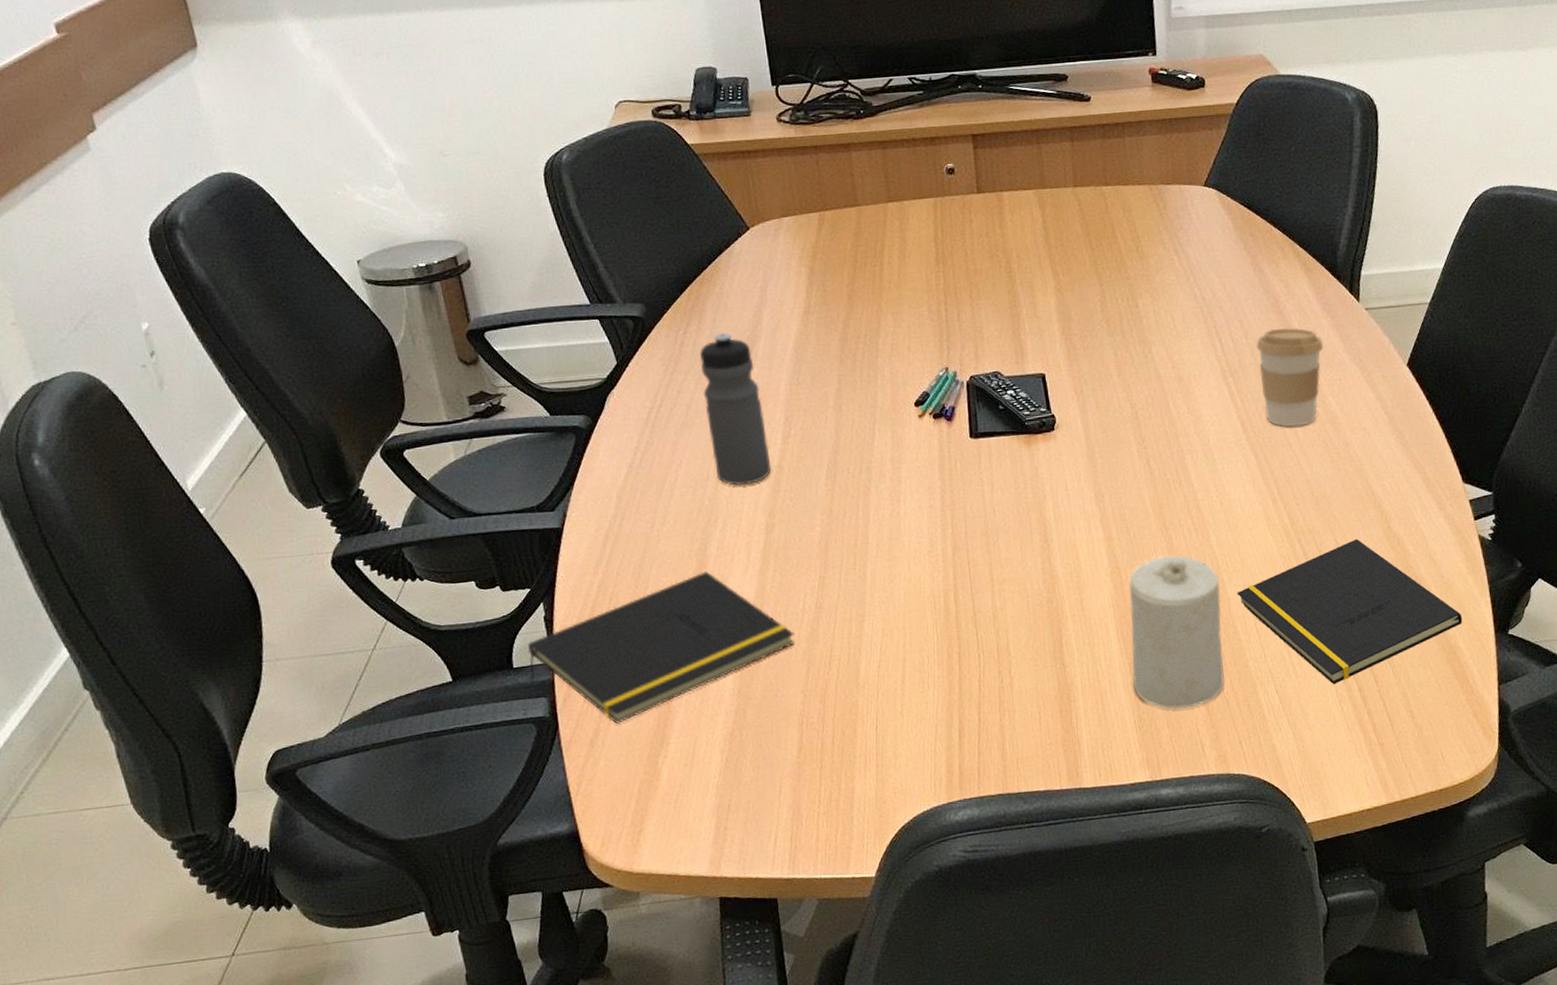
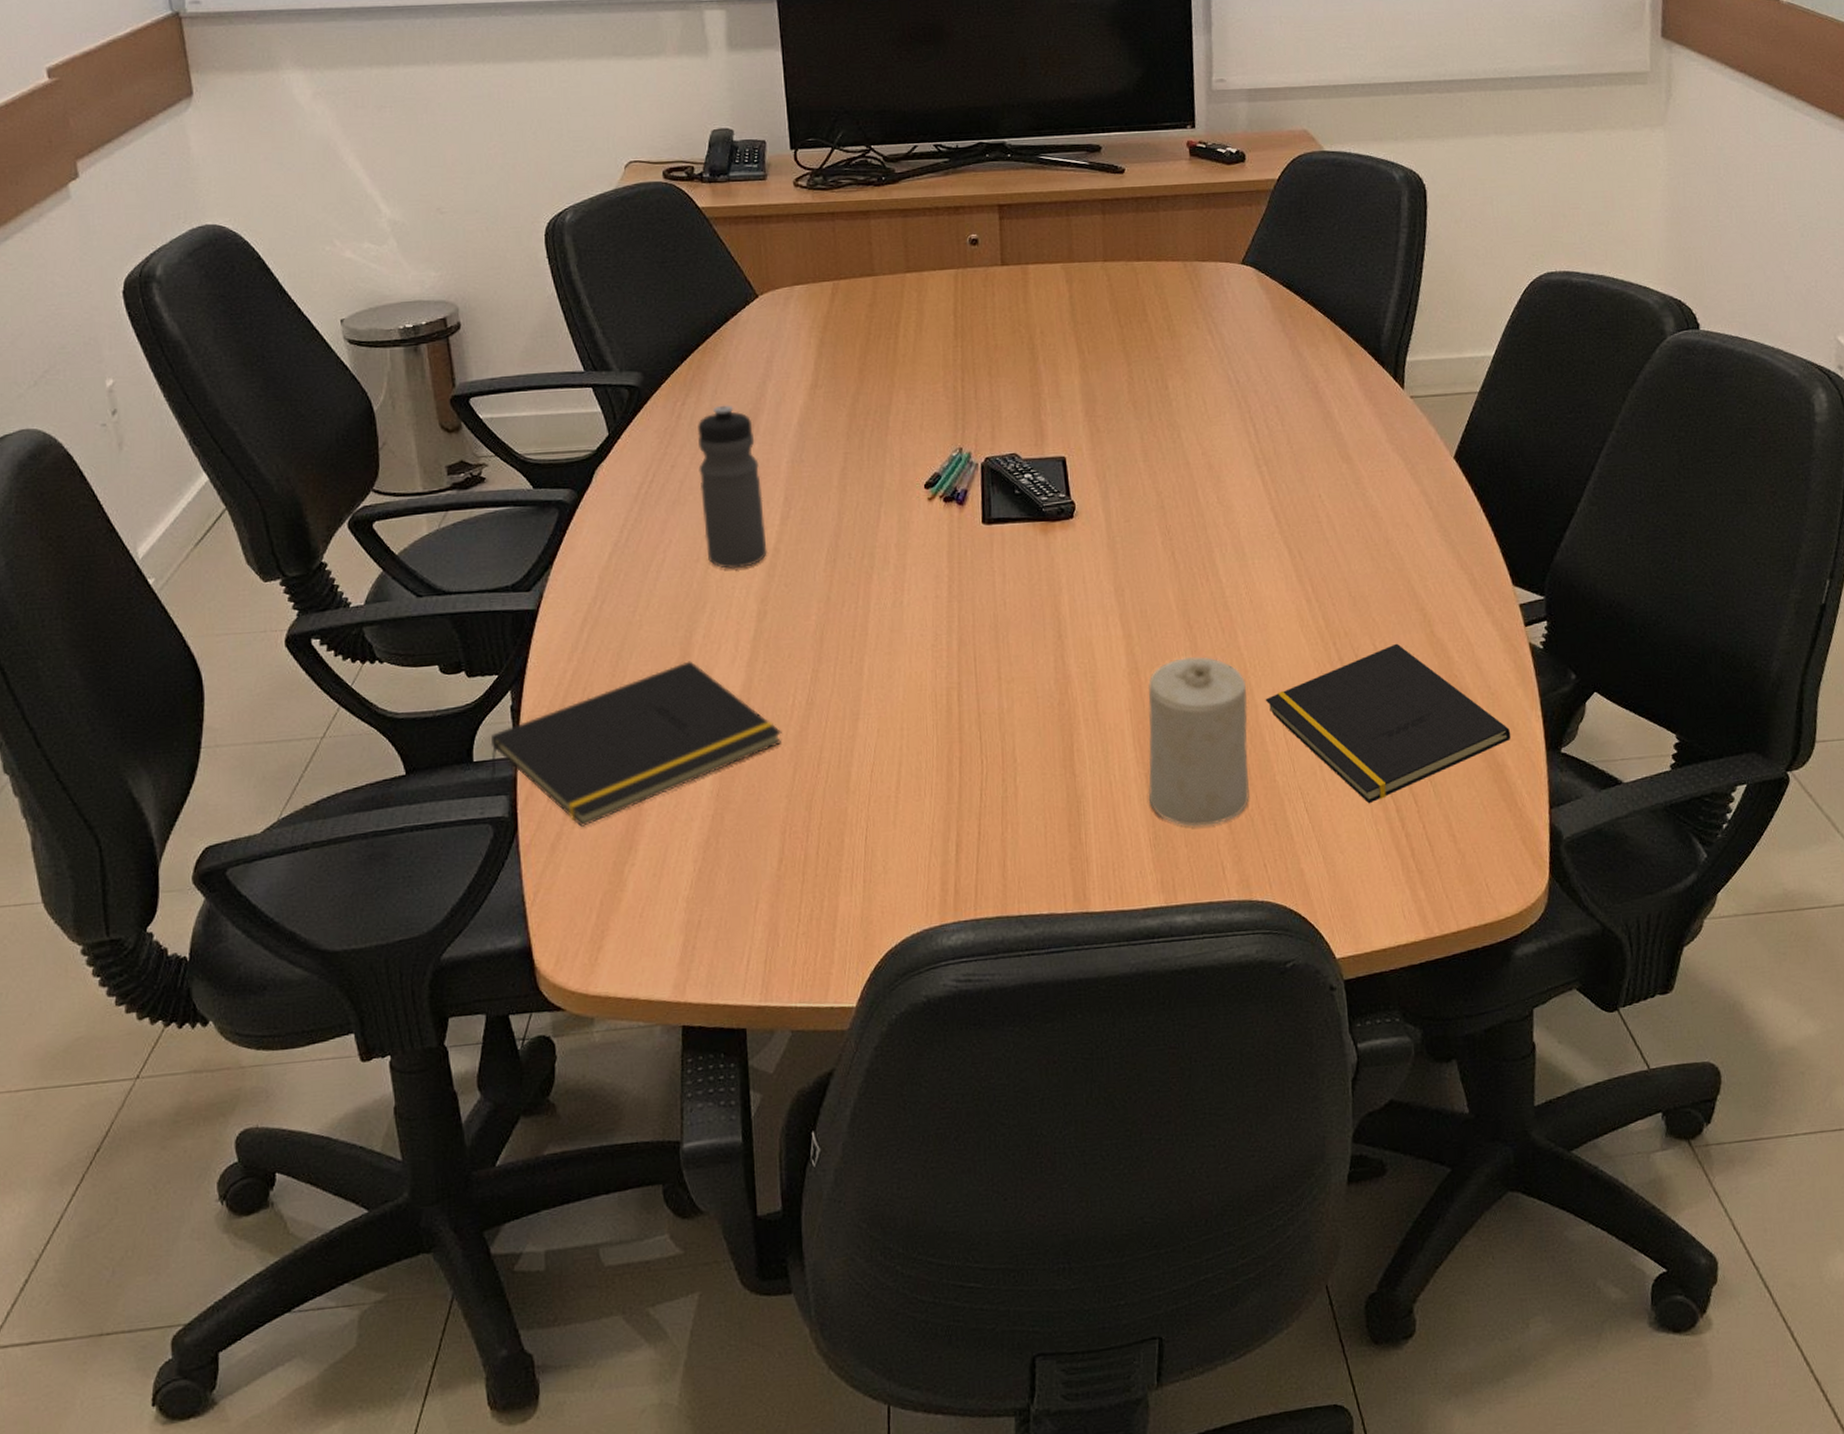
coffee cup: present [1256,327,1324,427] -> none [1292,414,1365,521]

